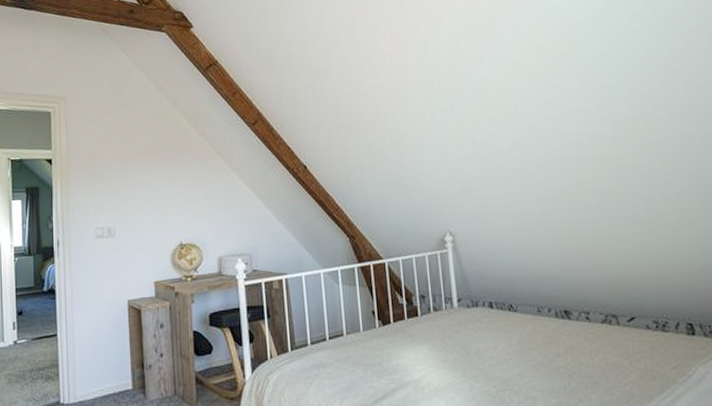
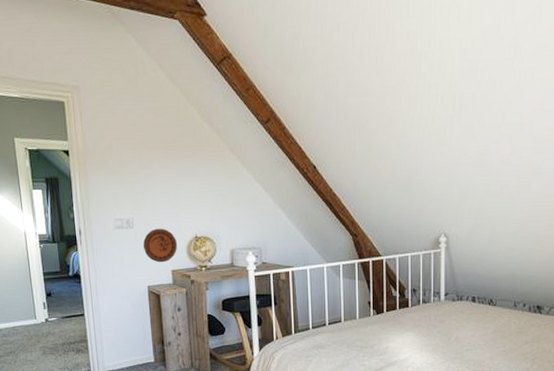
decorative plate: none [125,236,162,274] -> present [143,228,178,263]

